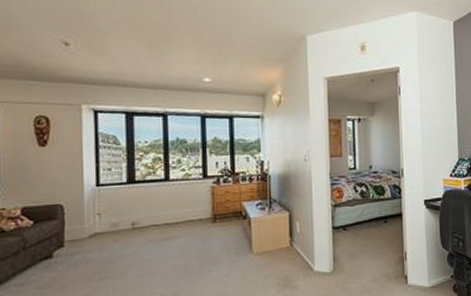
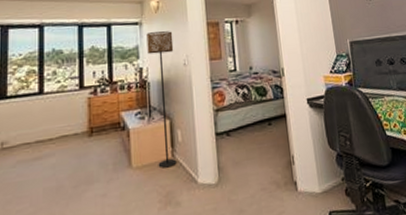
floor lamp: none [268,126,295,256] -> present [146,31,177,168]

